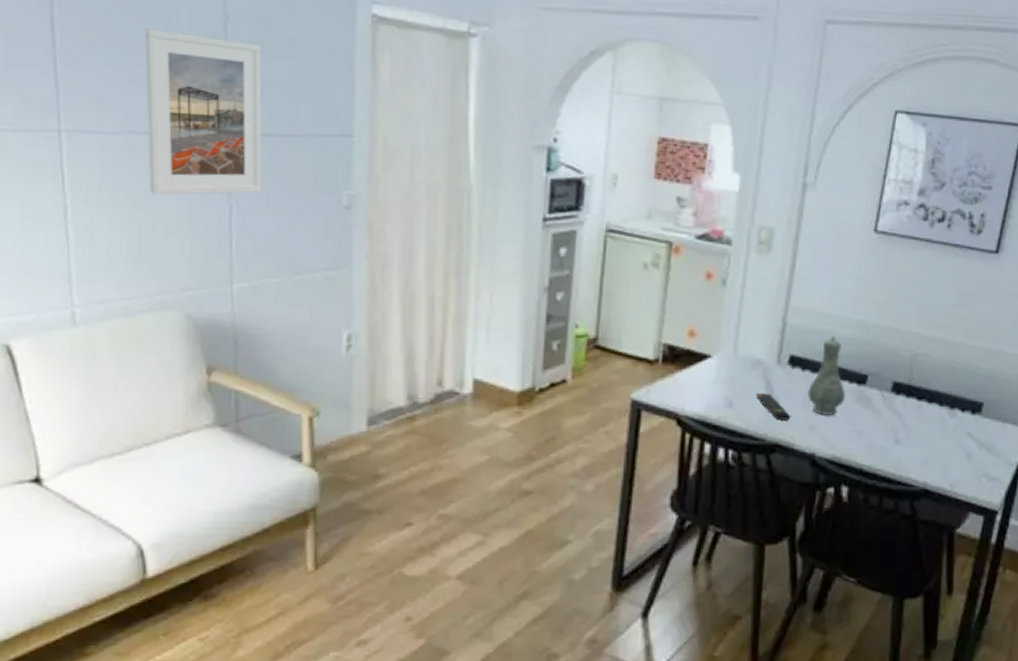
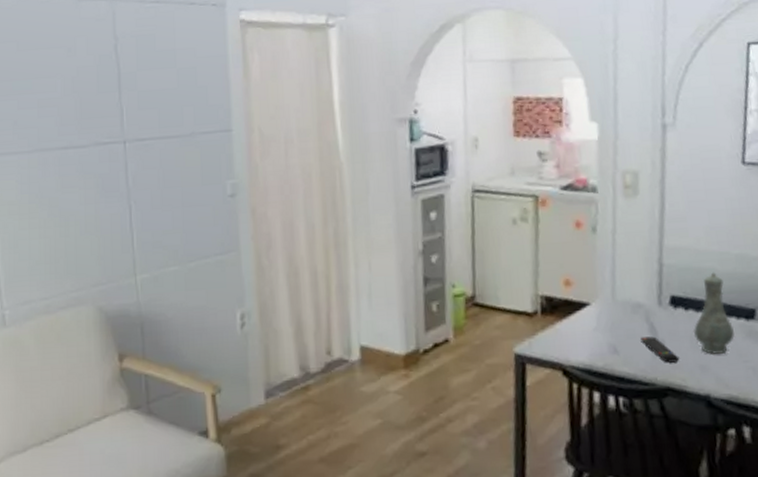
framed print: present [144,29,262,195] -> none [49,58,156,203]

